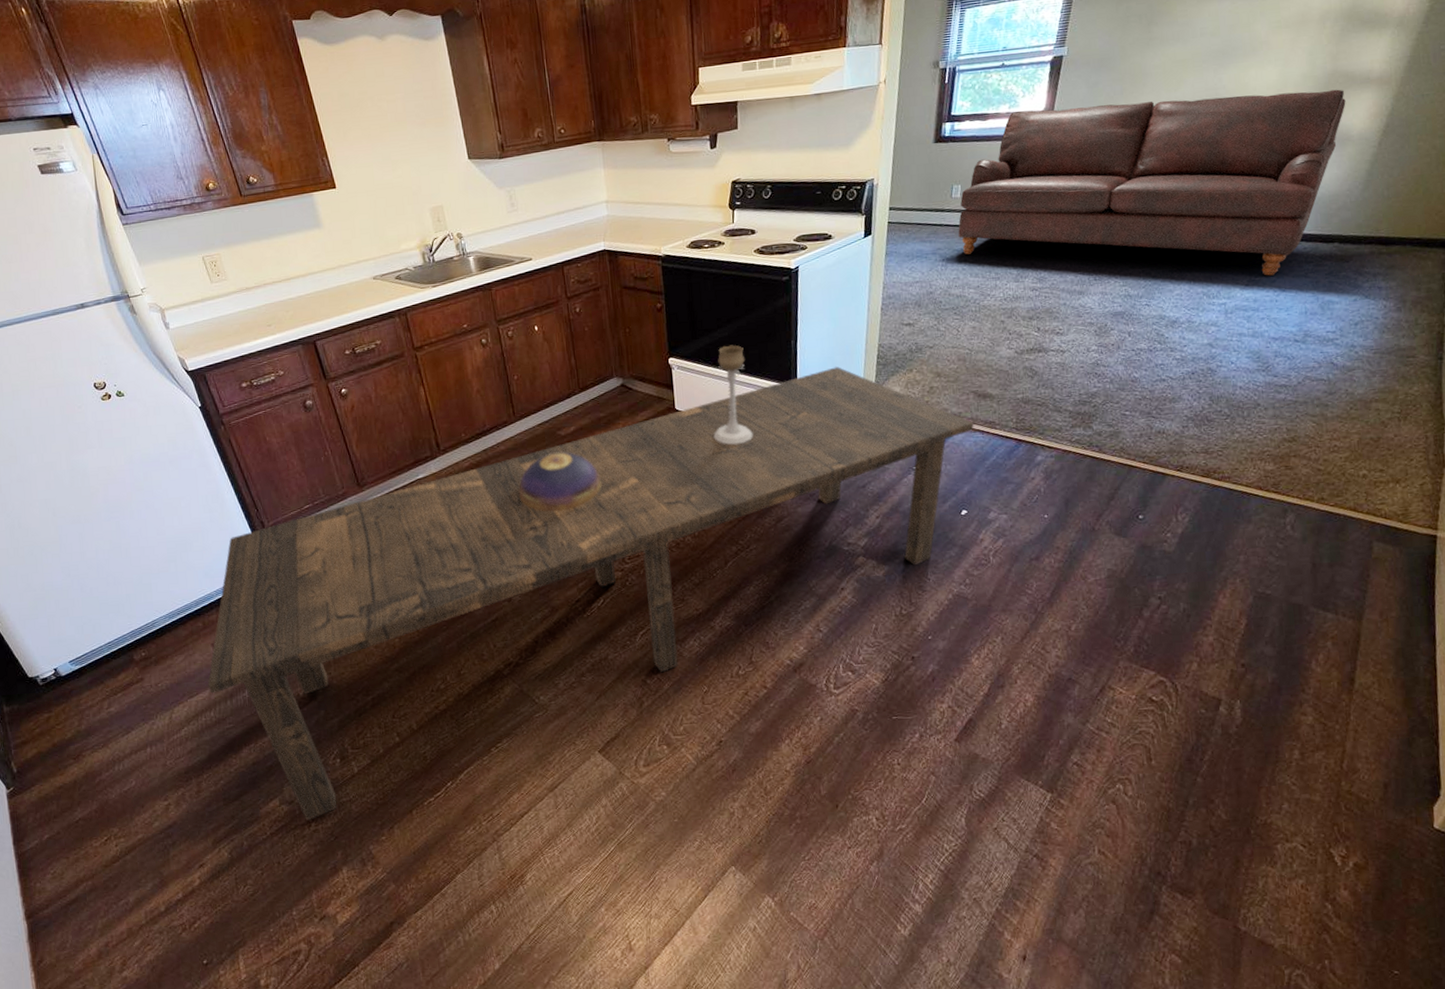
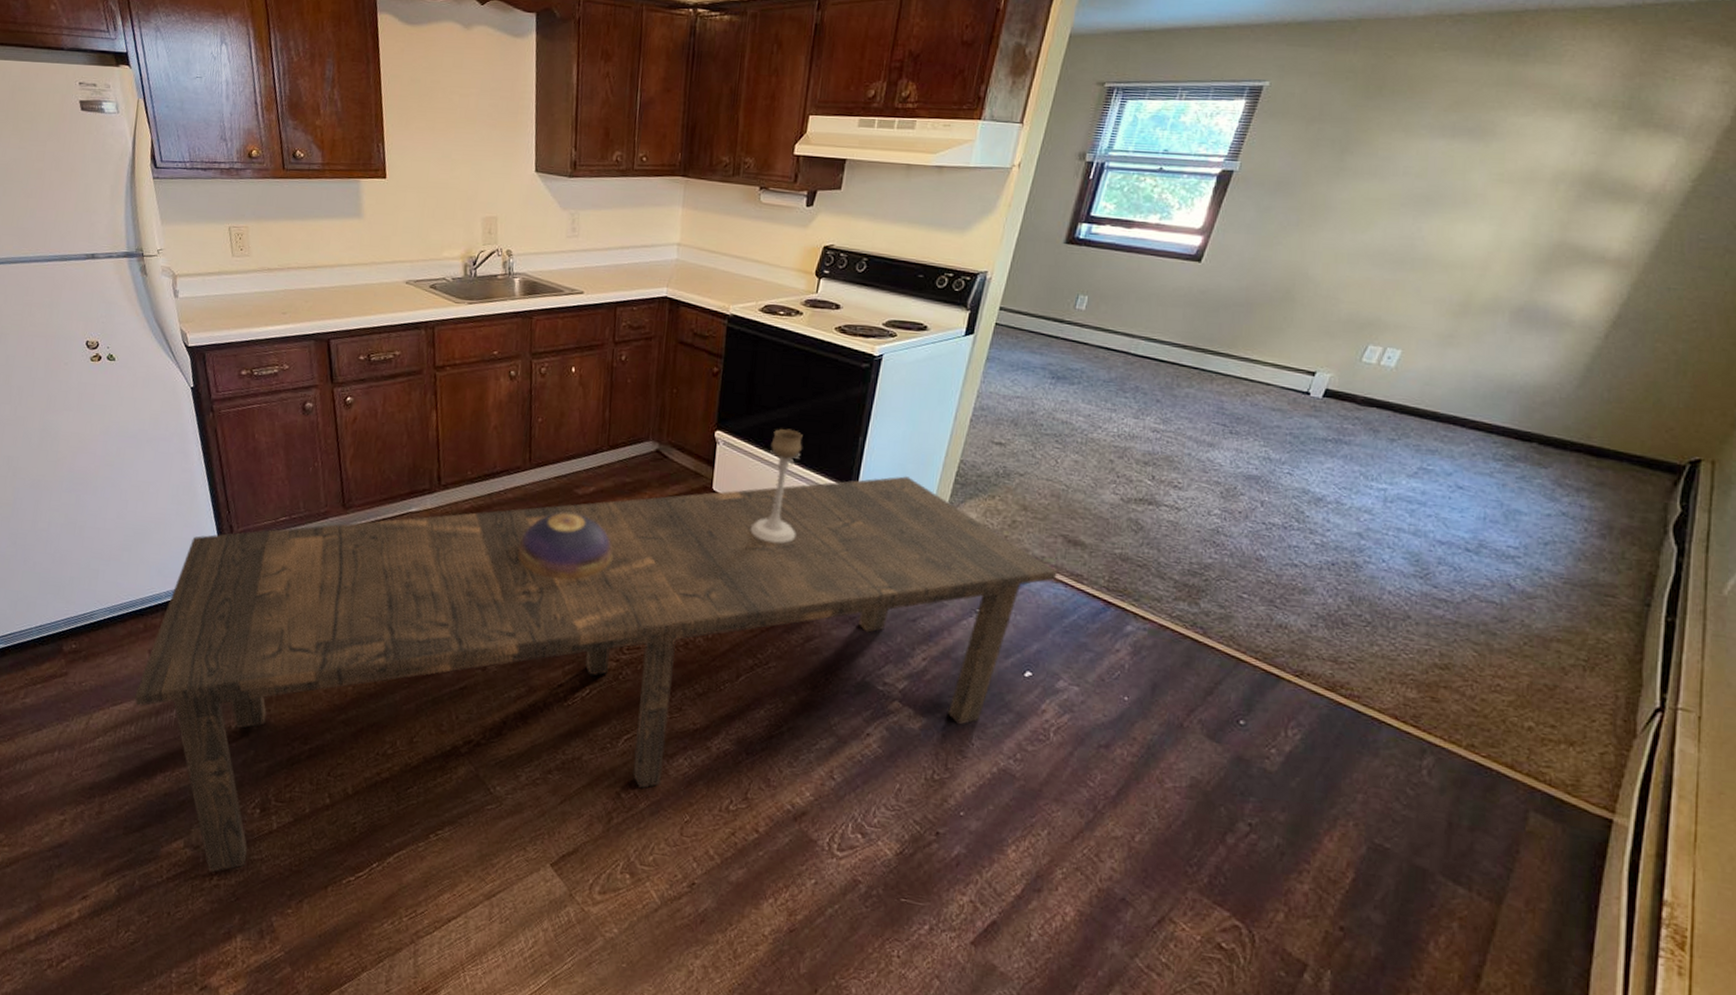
sofa: present [958,89,1346,276] -> none [1076,224,1572,467]

